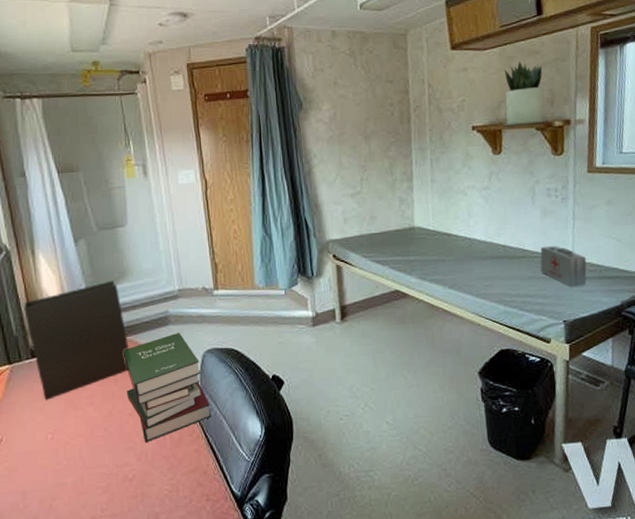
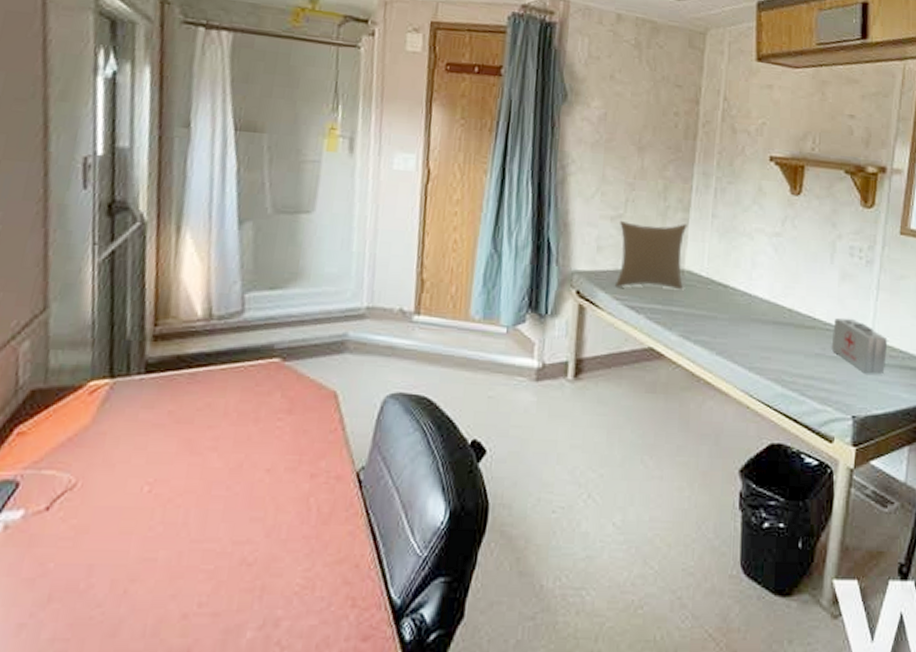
binder: present [24,280,129,400] -> none [148,282,286,435]
books: present [122,332,212,443] -> none [268,364,381,514]
pillow: none [359,191,415,248] -> present [614,220,688,290]
planter: present [502,61,549,127] -> none [806,88,861,168]

